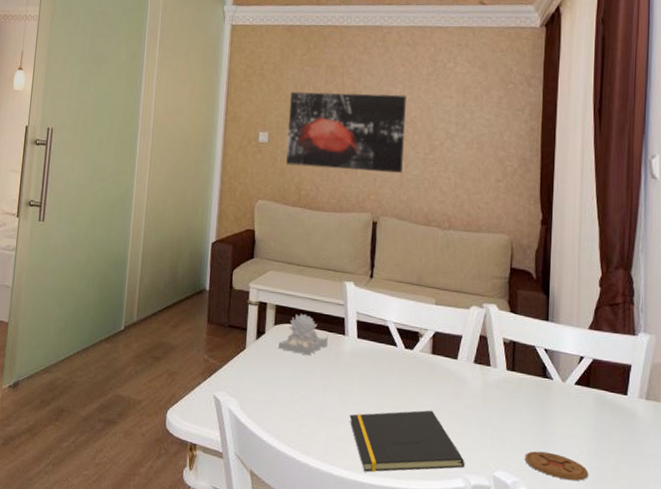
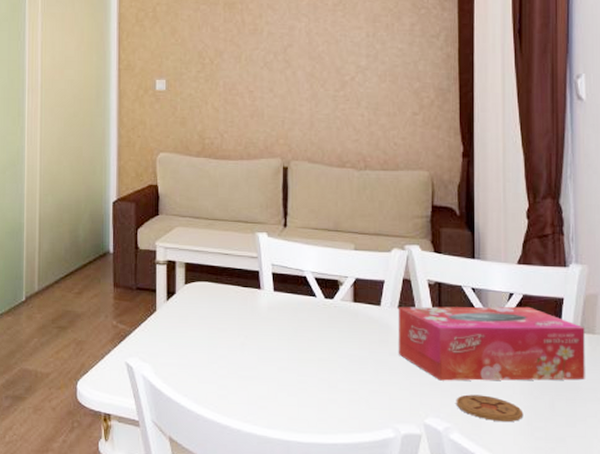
succulent plant: present [278,313,328,356] -> none [191,269,243,314]
wall art: present [286,91,406,173] -> none [186,29,312,114]
notepad: present [349,410,465,472] -> none [270,360,394,429]
tissue box: none [472,361,650,445] -> present [398,306,585,381]

